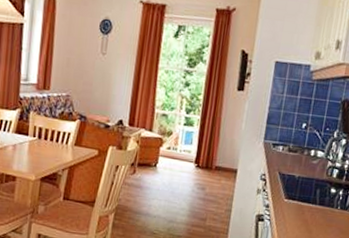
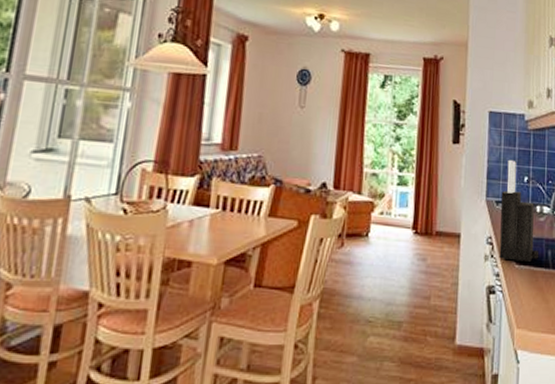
knife block: none [270,107,309,197] -> present [499,159,538,261]

